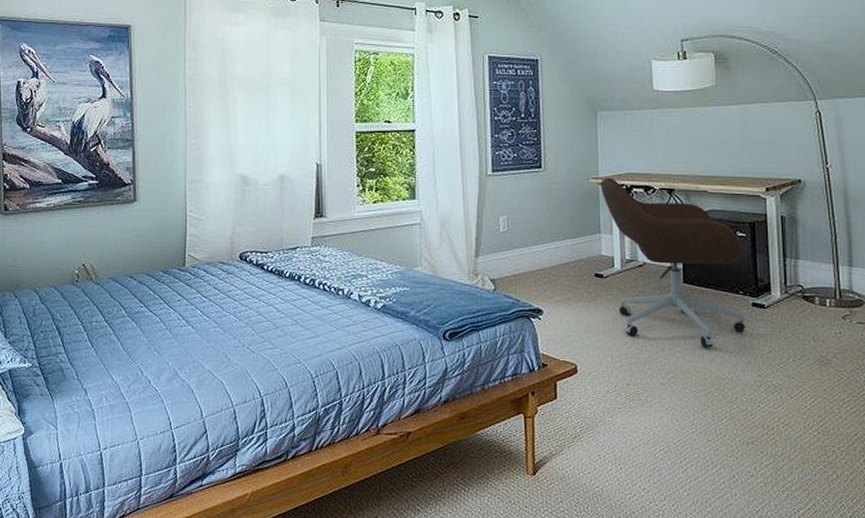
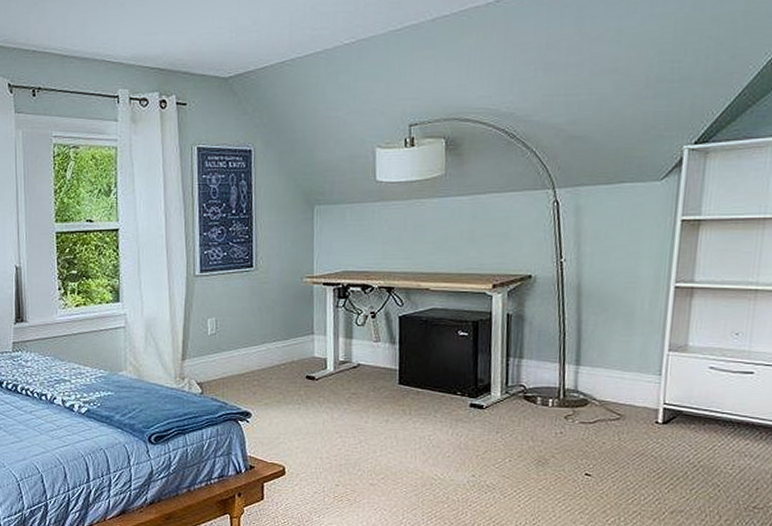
office chair: present [601,177,746,348] -> none [315,276,464,449]

